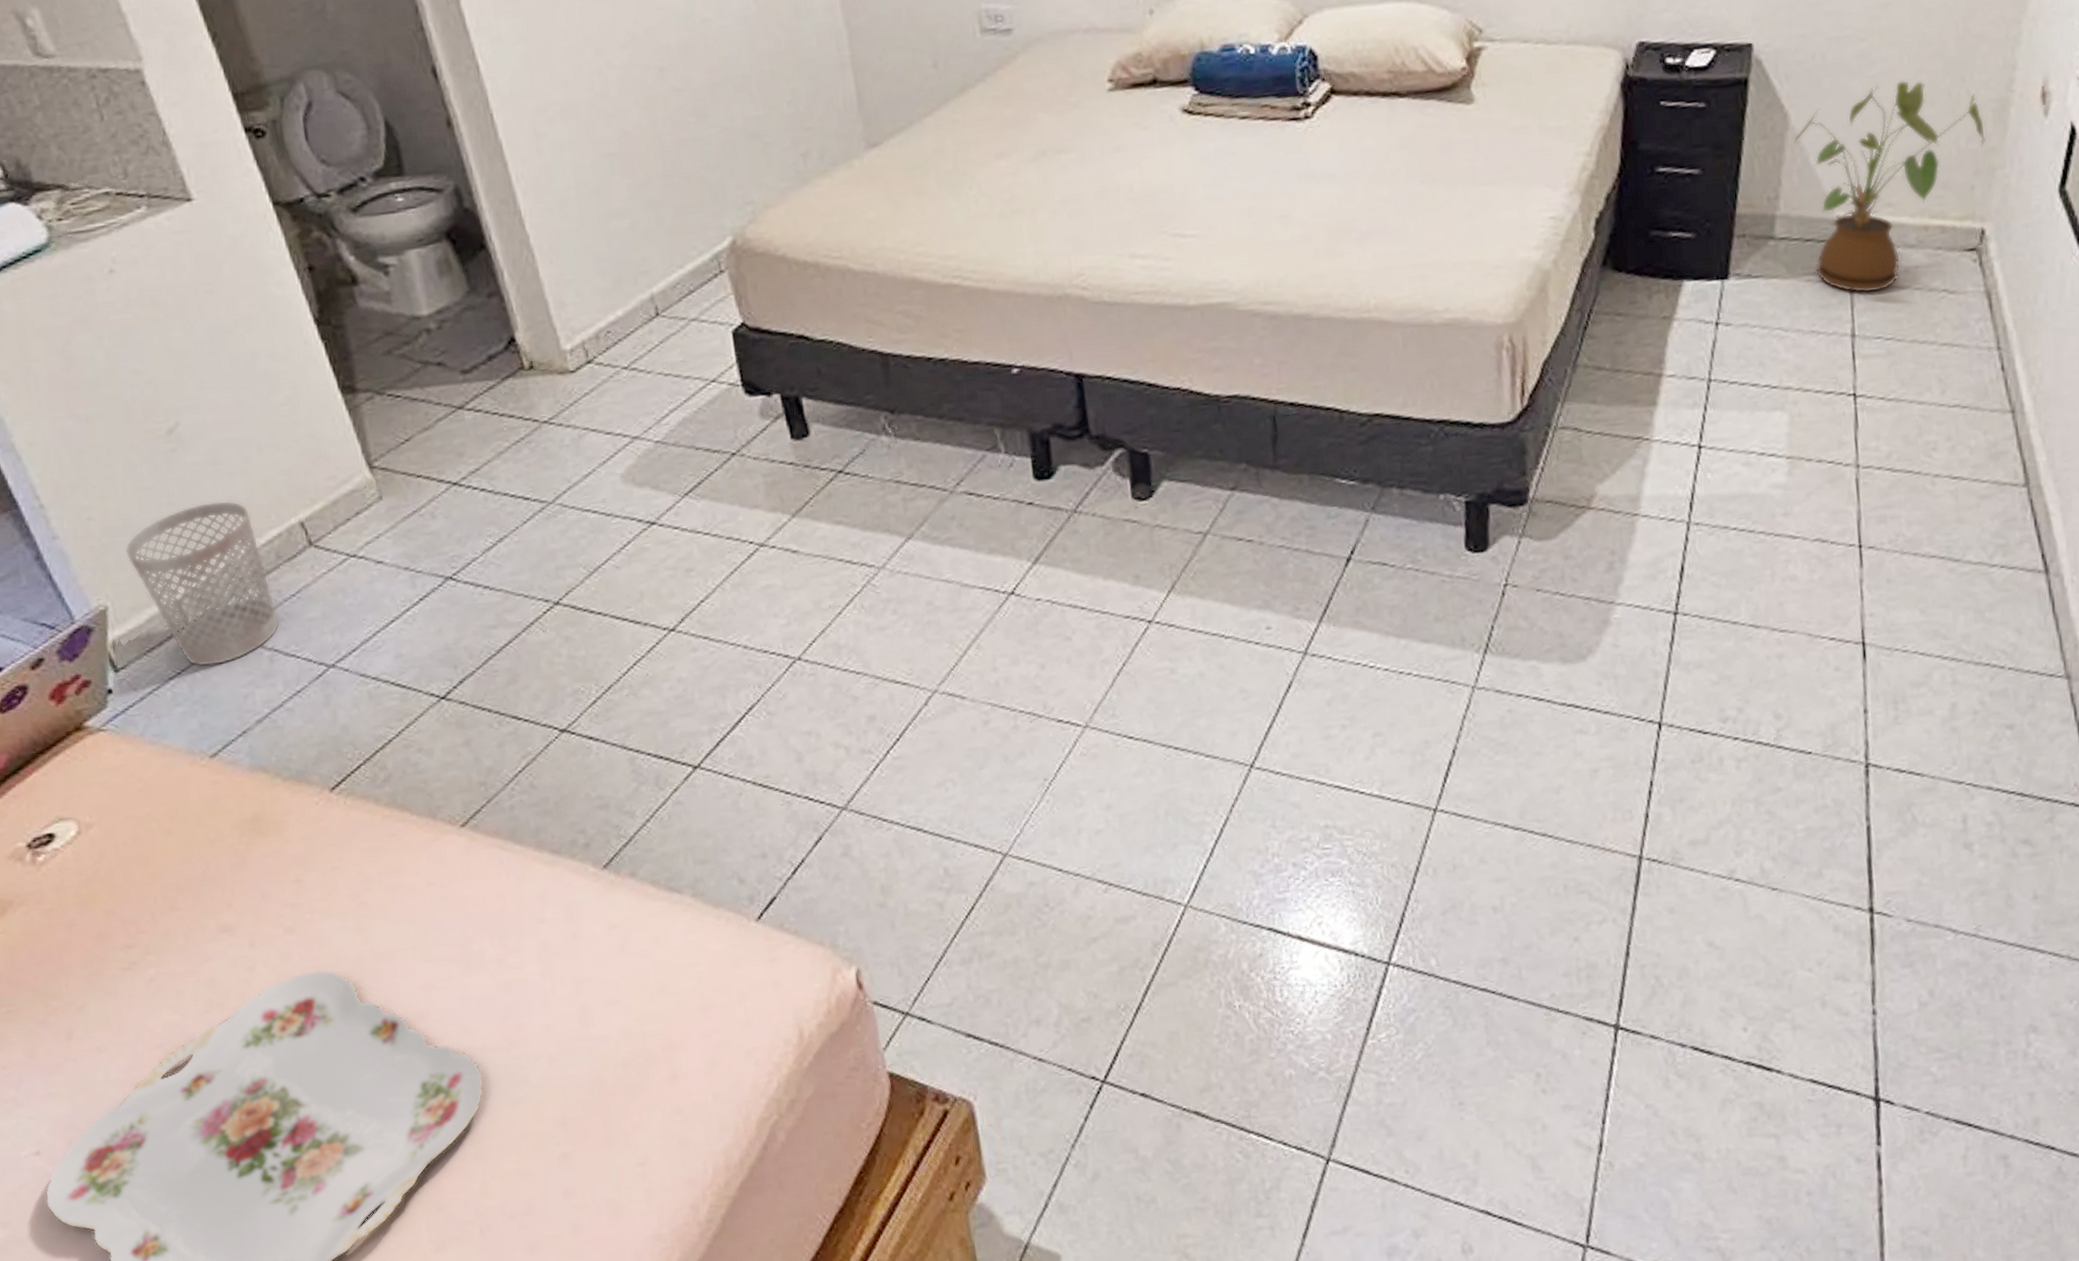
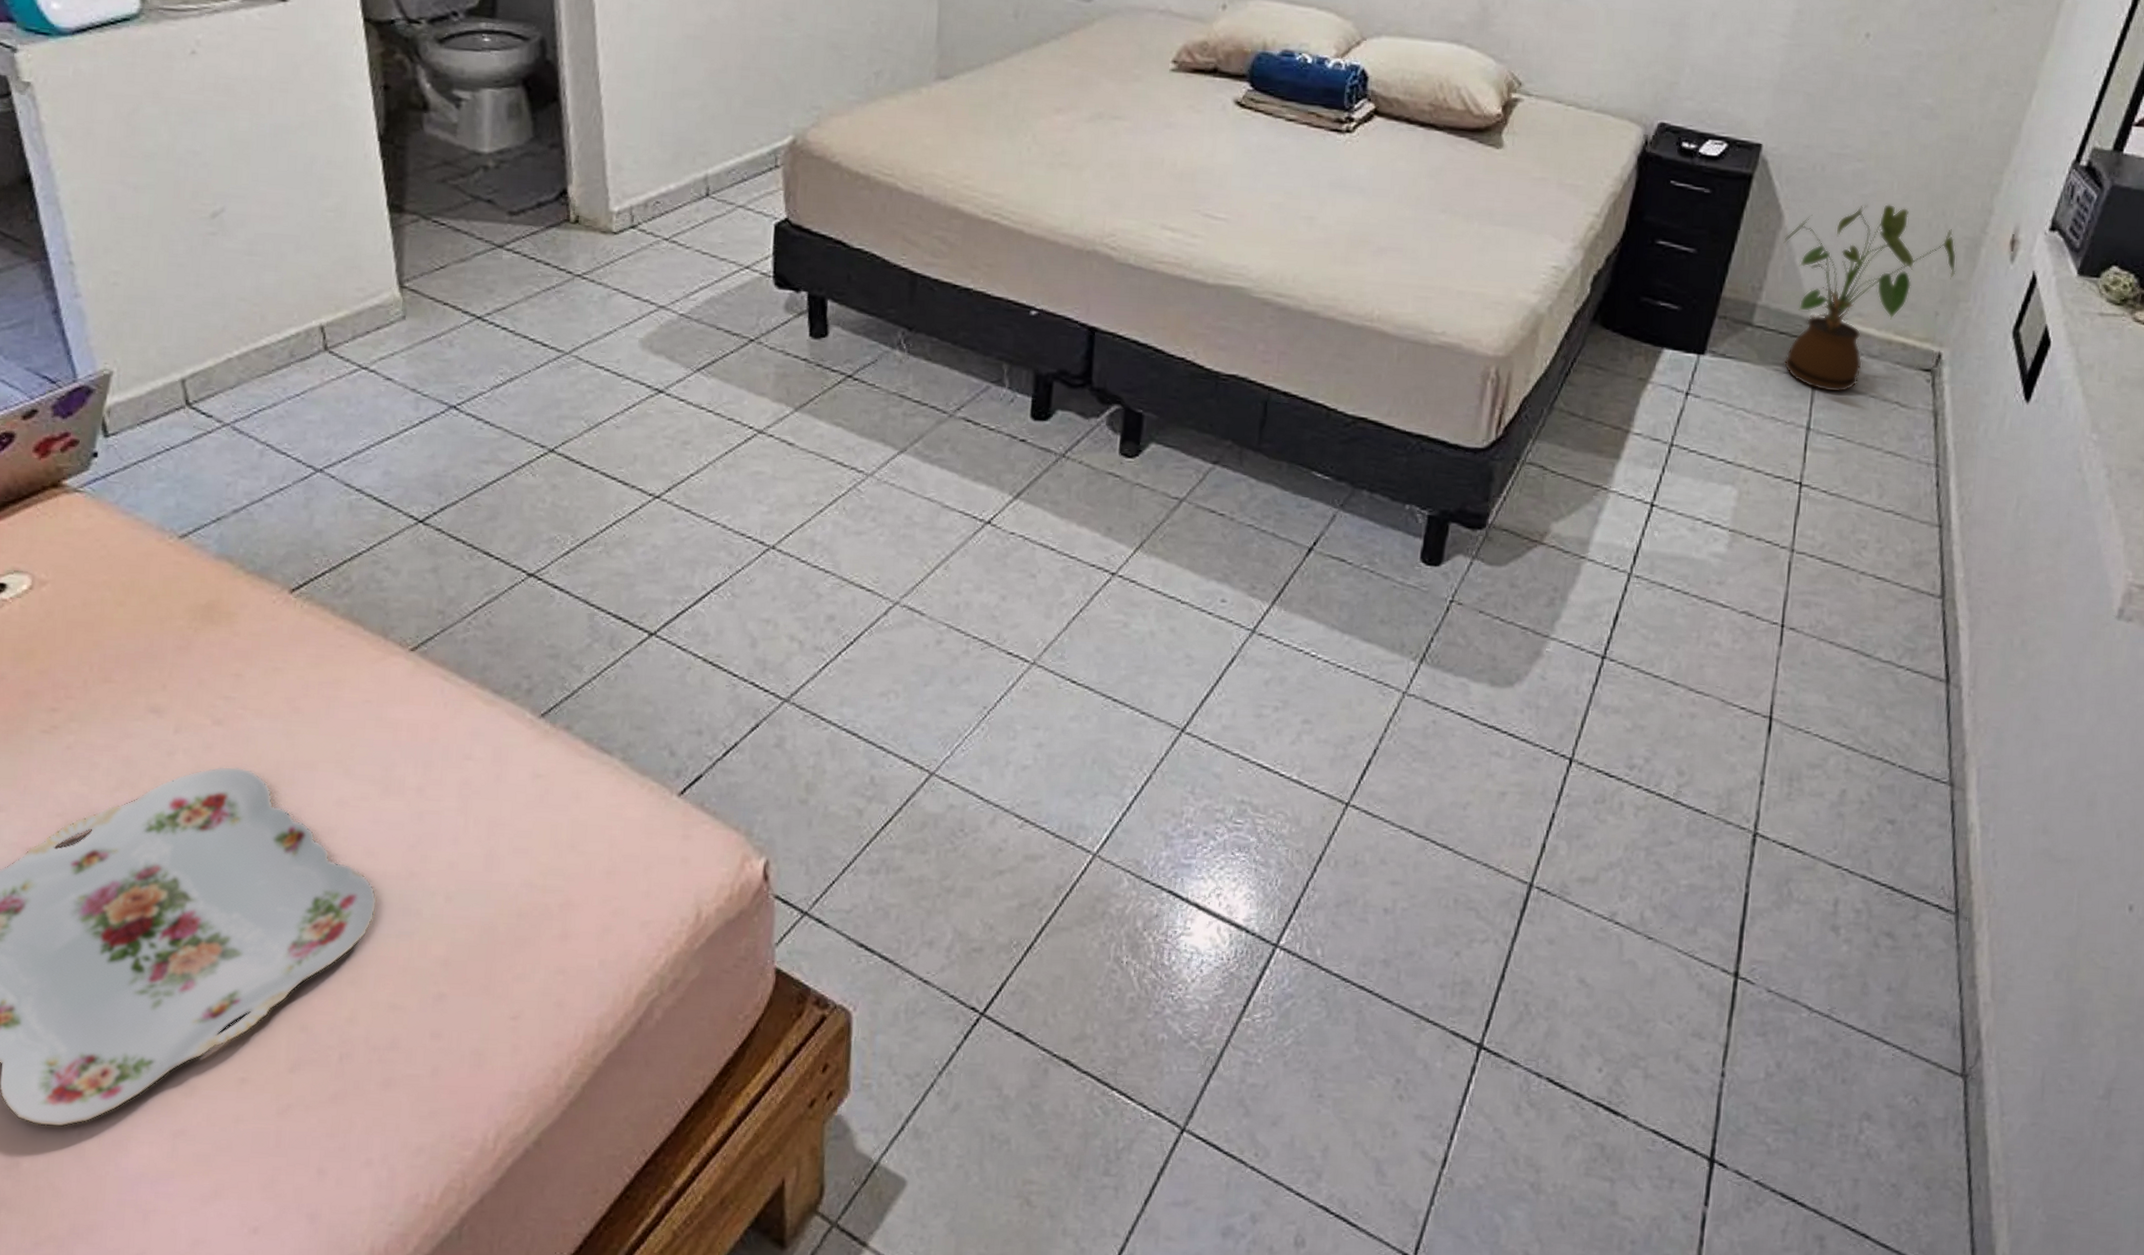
wastebasket: present [125,500,280,667] -> none [142,289,279,449]

